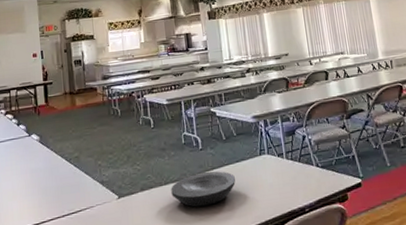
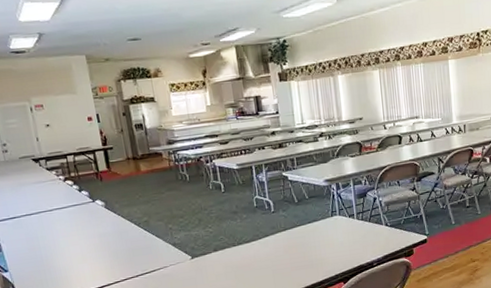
plate: present [171,171,236,207] -> none [244,231,307,265]

